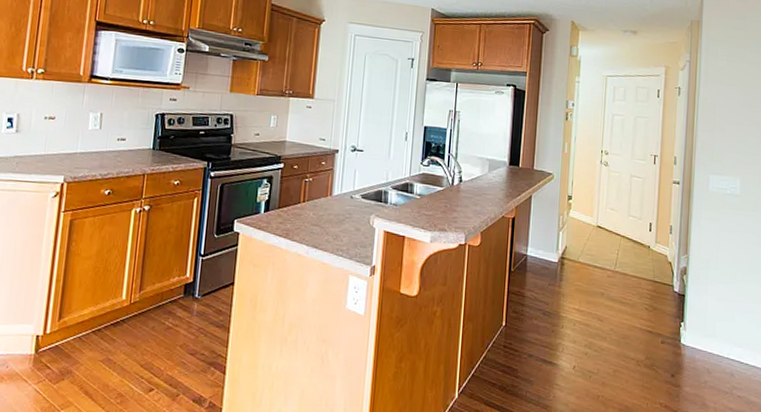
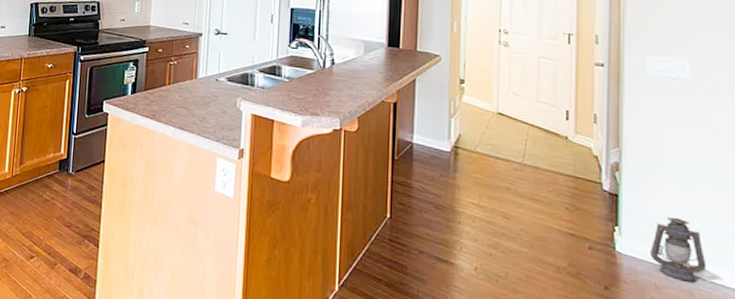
lantern: none [705,311,744,365] -> present [651,217,707,282]

